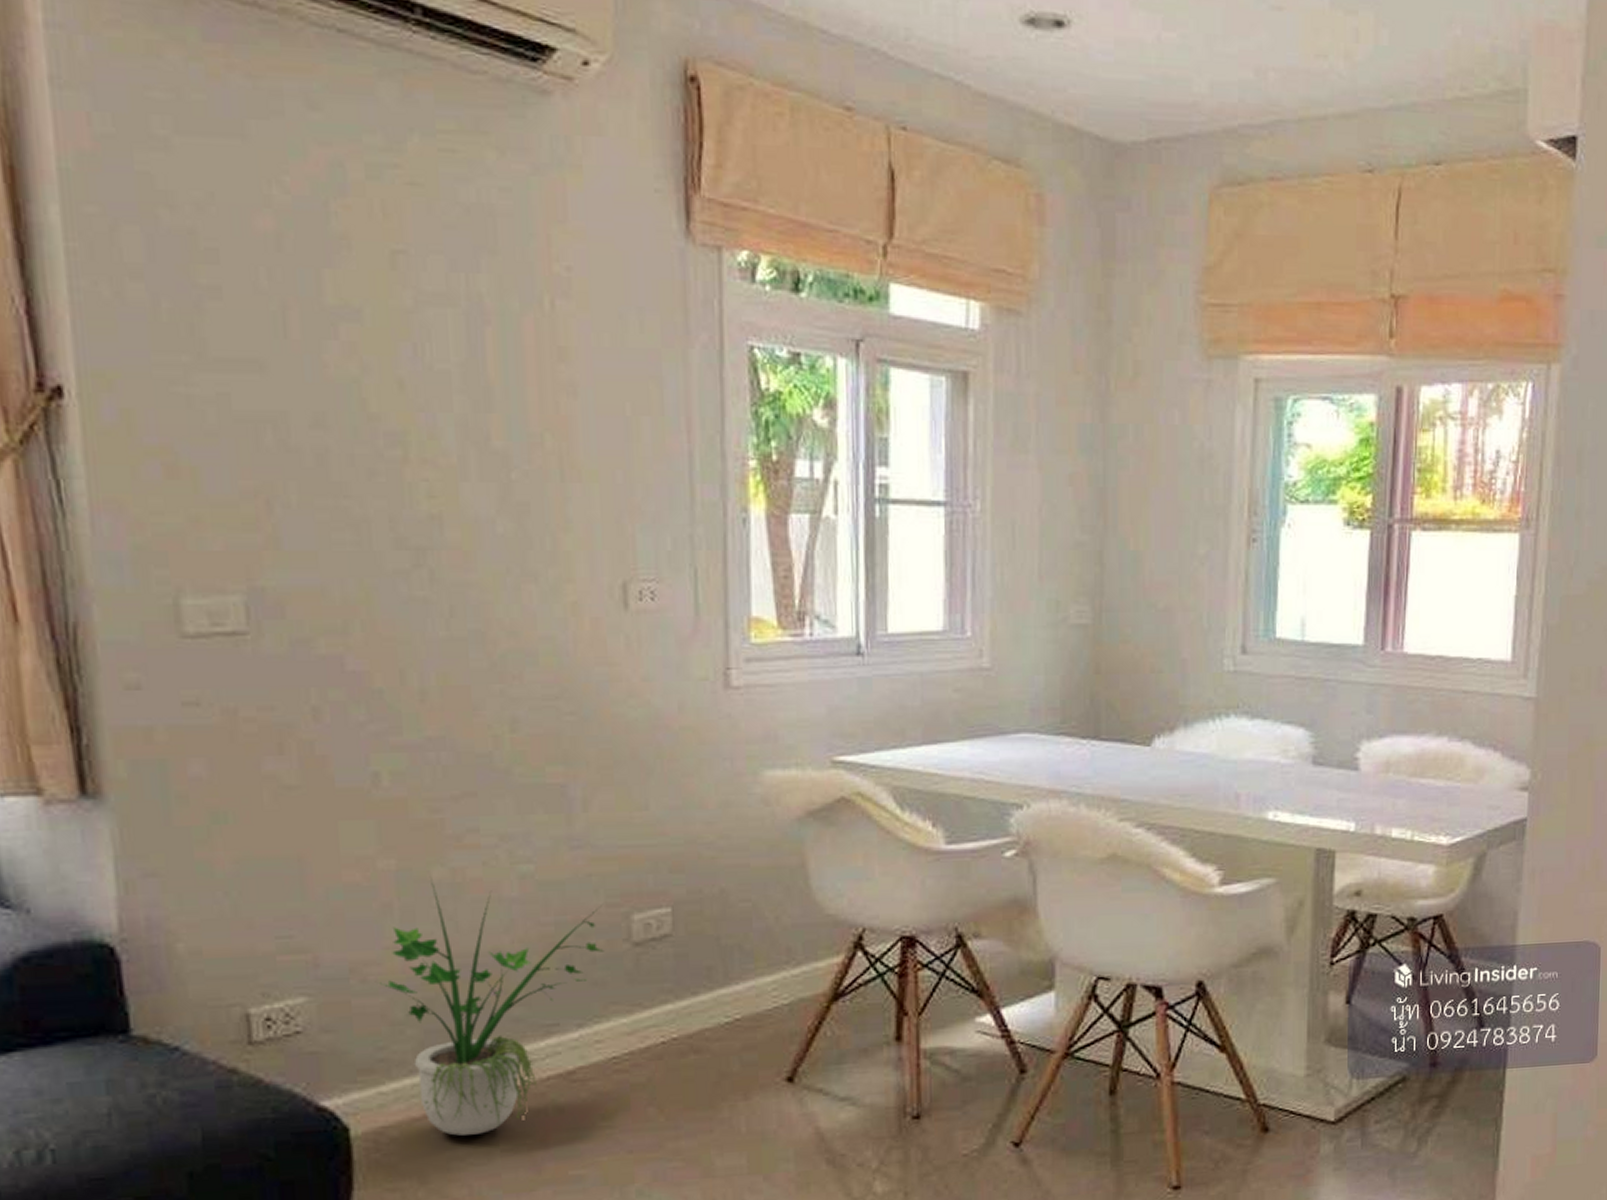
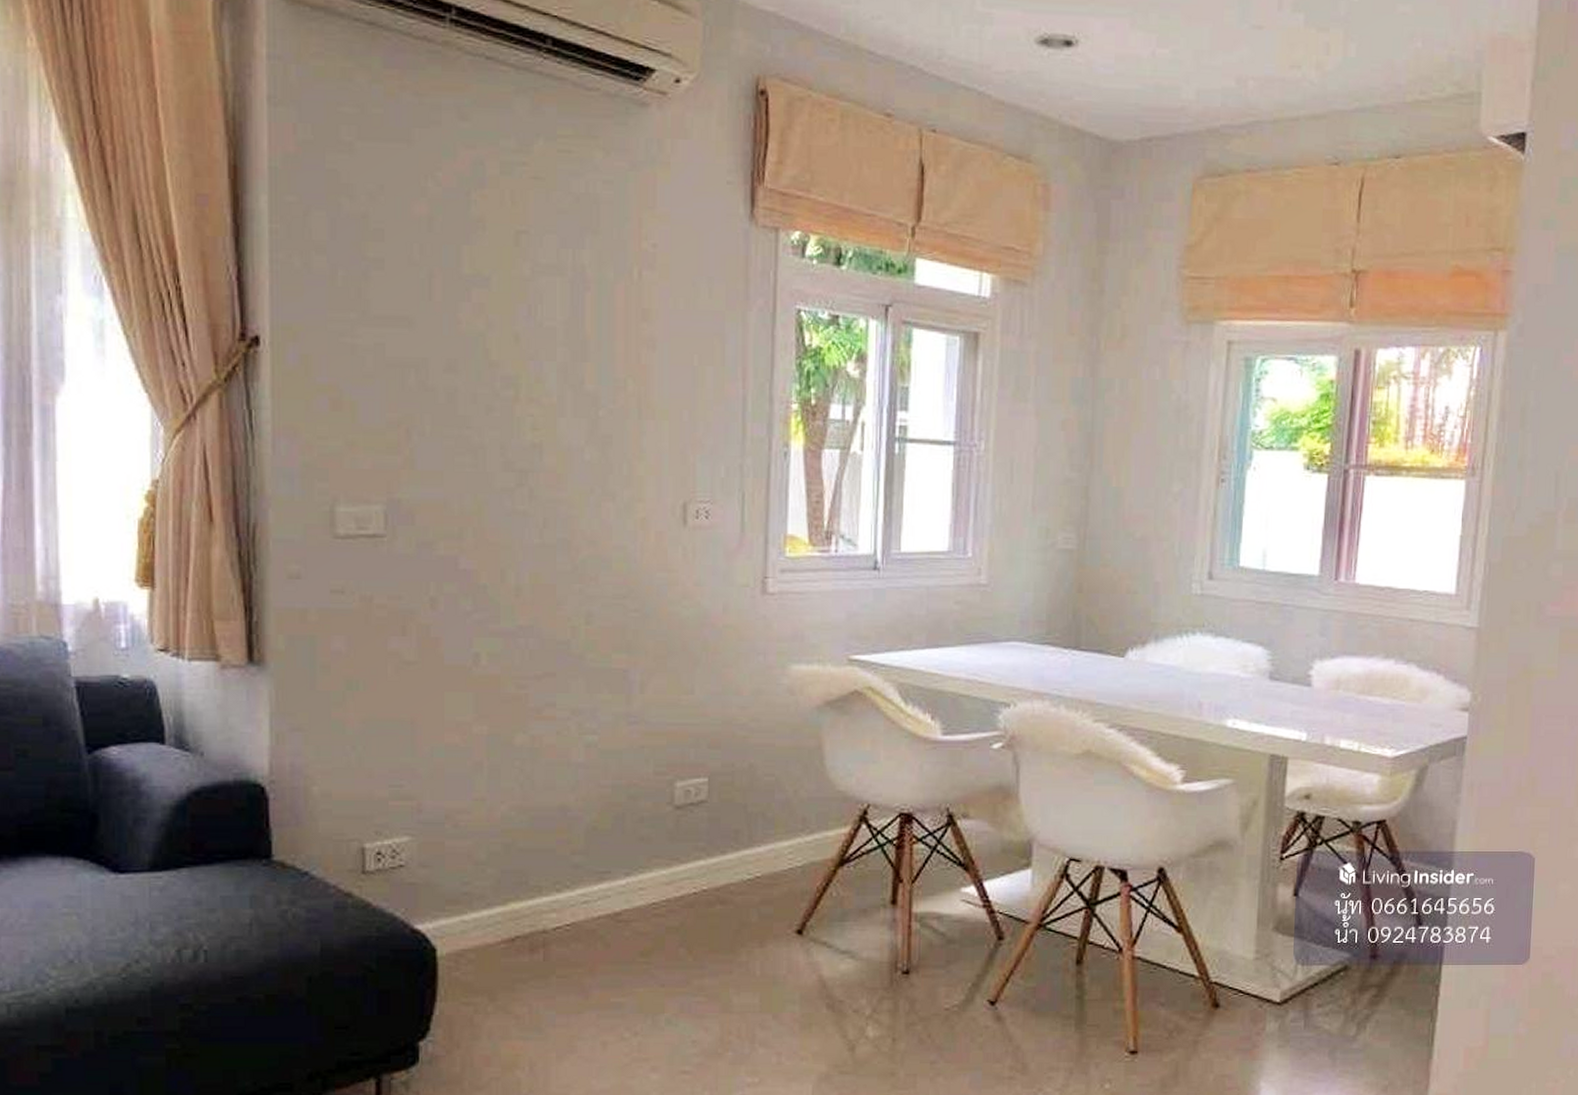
potted plant: present [380,878,604,1136] -> none [469,743,651,961]

